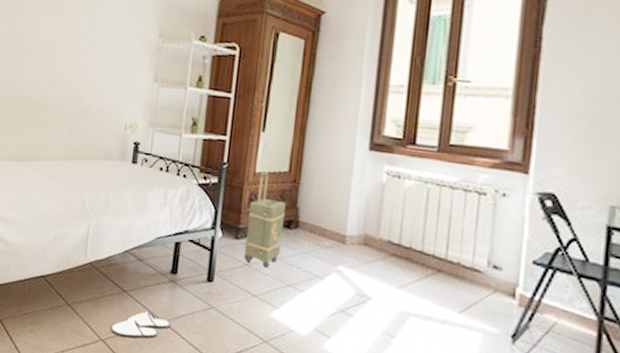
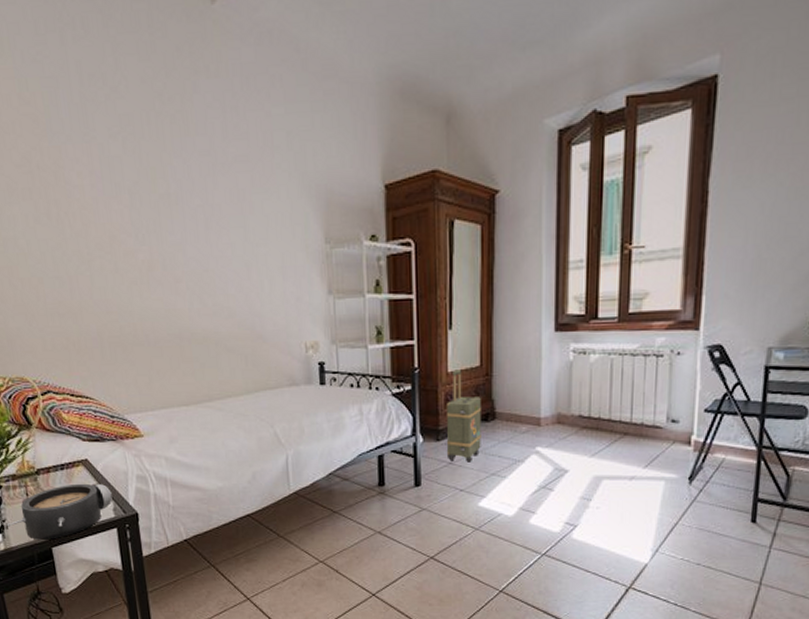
slippers: present [110,311,171,339] -> none [328,526,386,555]

